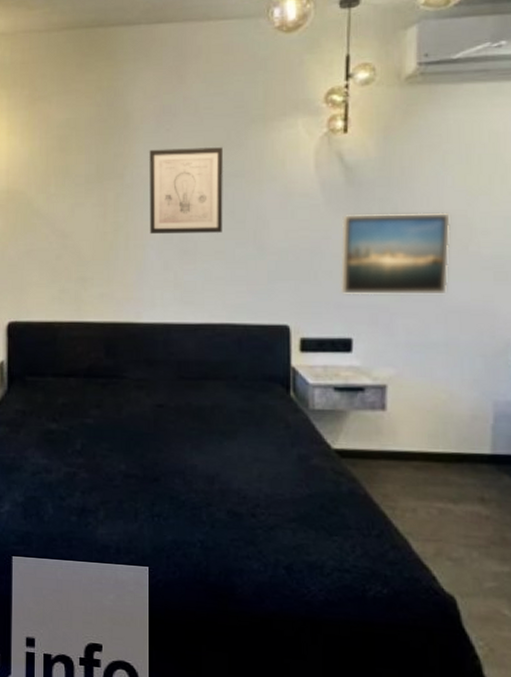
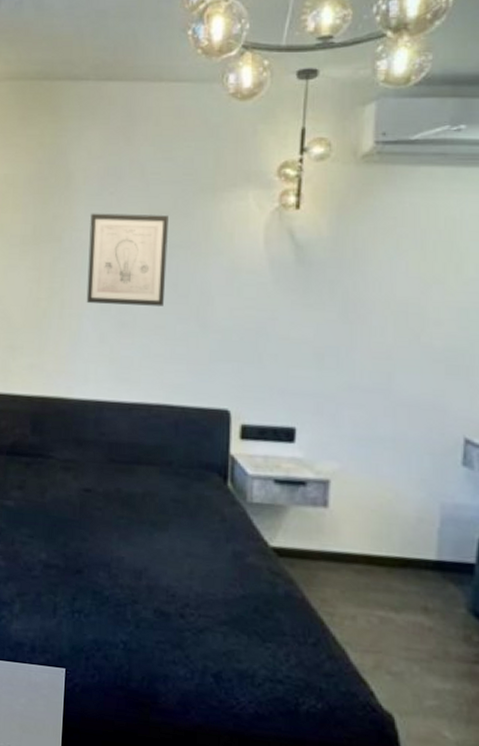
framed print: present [339,212,452,296] -> none [285,294,404,388]

